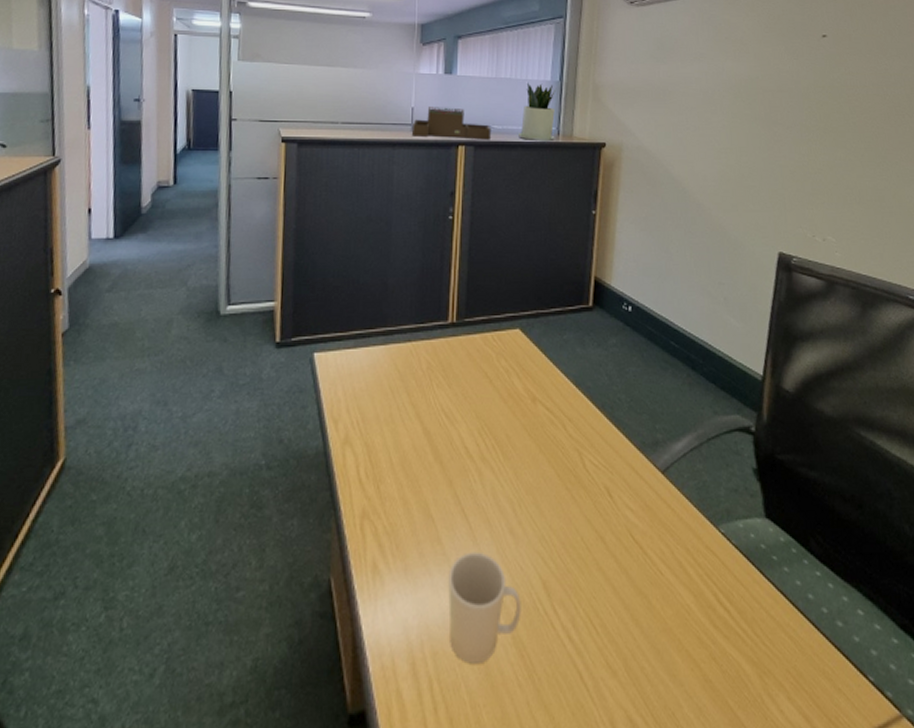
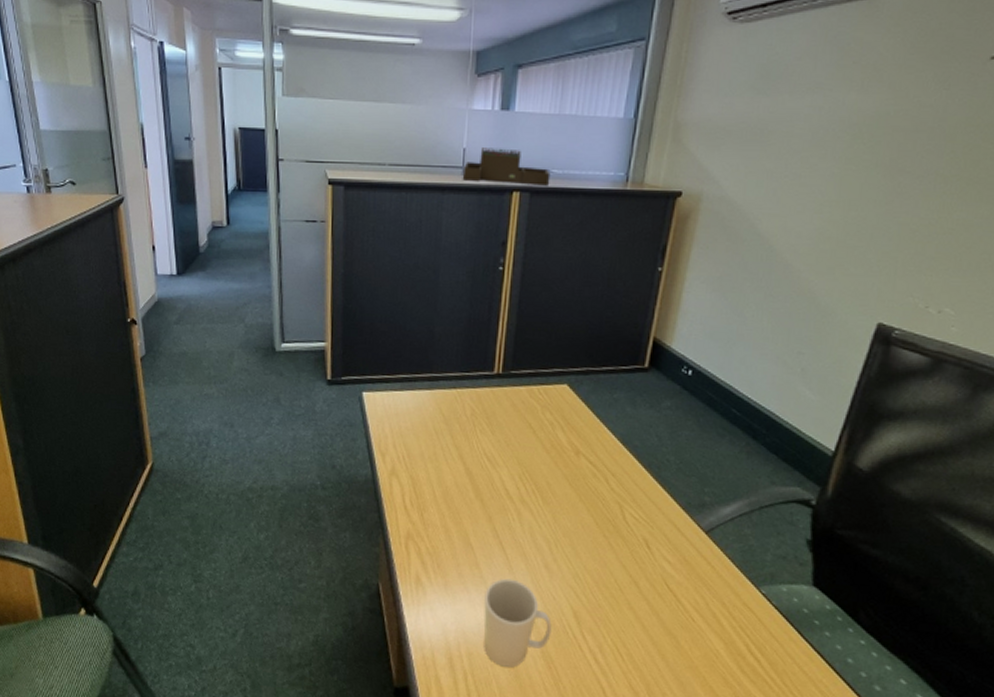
planter: present [517,83,557,142] -> none [579,121,630,189]

